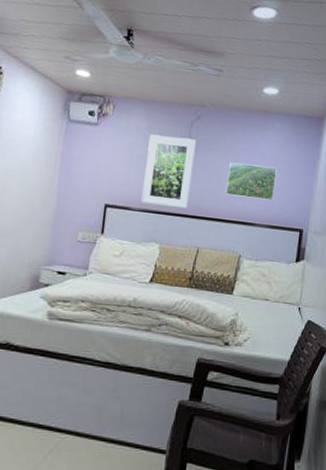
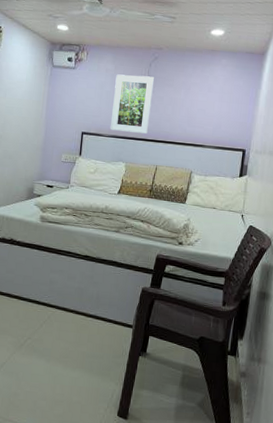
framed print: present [225,162,277,201] -> none [179,94,223,126]

